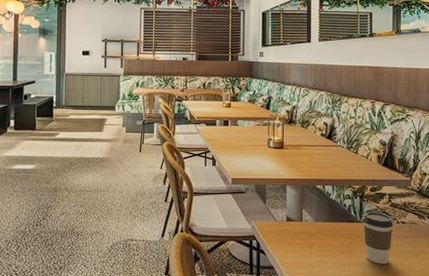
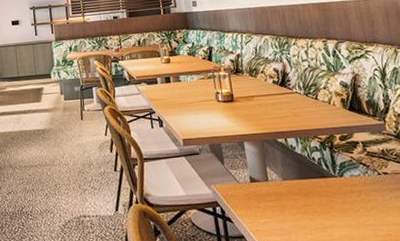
coffee cup: present [363,212,393,264] -> none [337,163,378,225]

